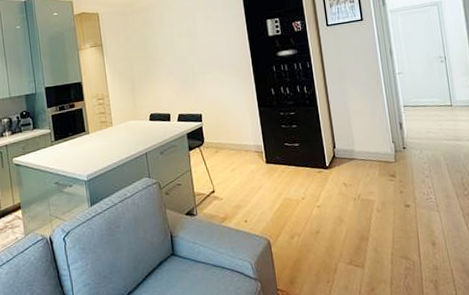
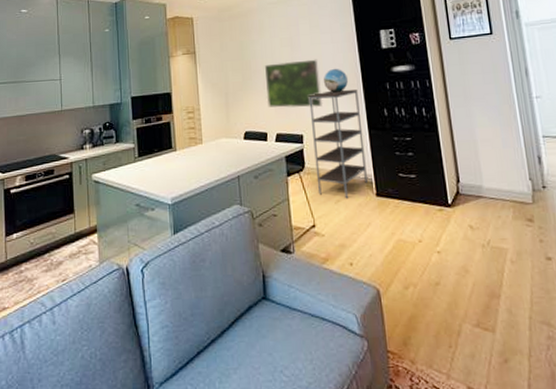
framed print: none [165,47,219,92] -> present [264,59,323,108]
shelving unit: none [206,72,259,167] -> present [308,89,368,199]
decorative globe: none [218,54,241,76] -> present [323,68,349,93]

